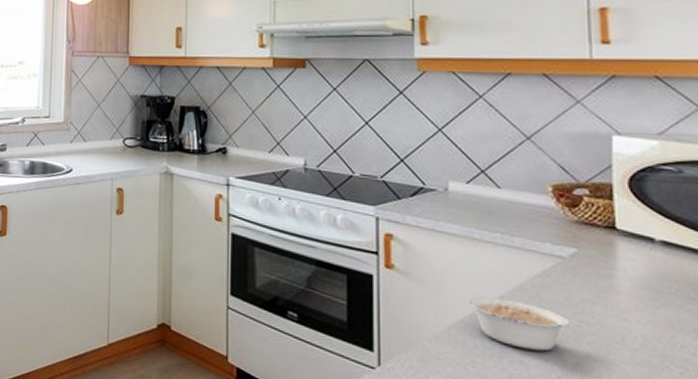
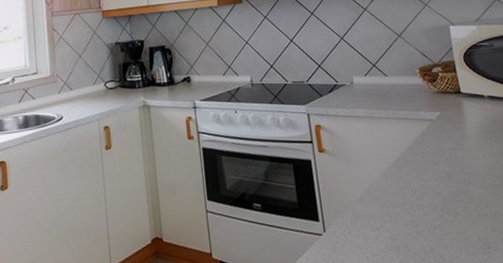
legume: present [466,296,582,352] -> none [377,159,451,194]

